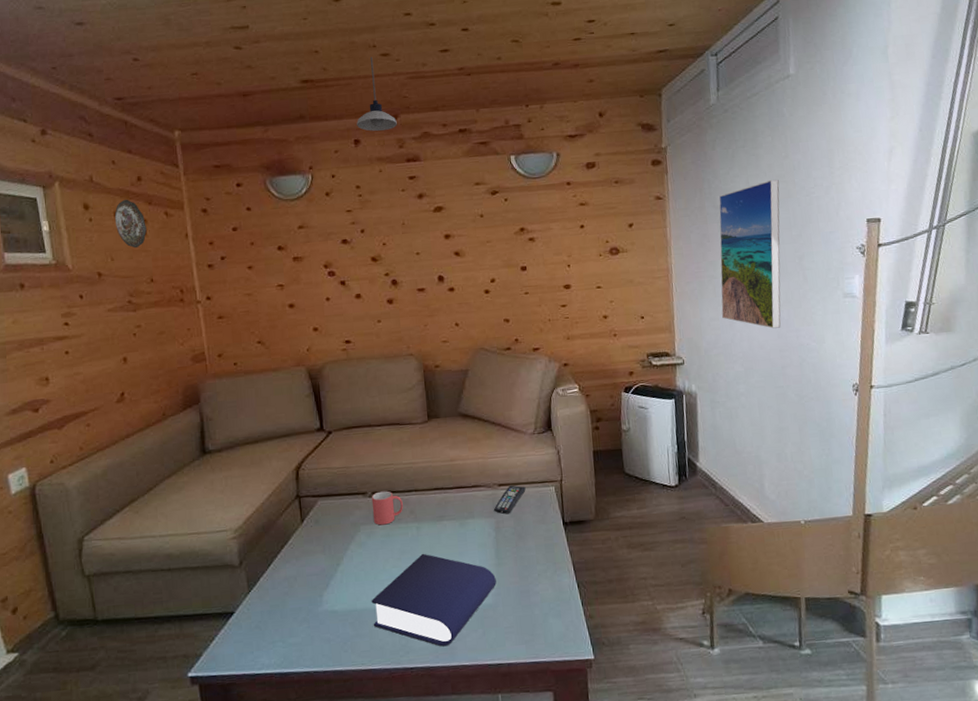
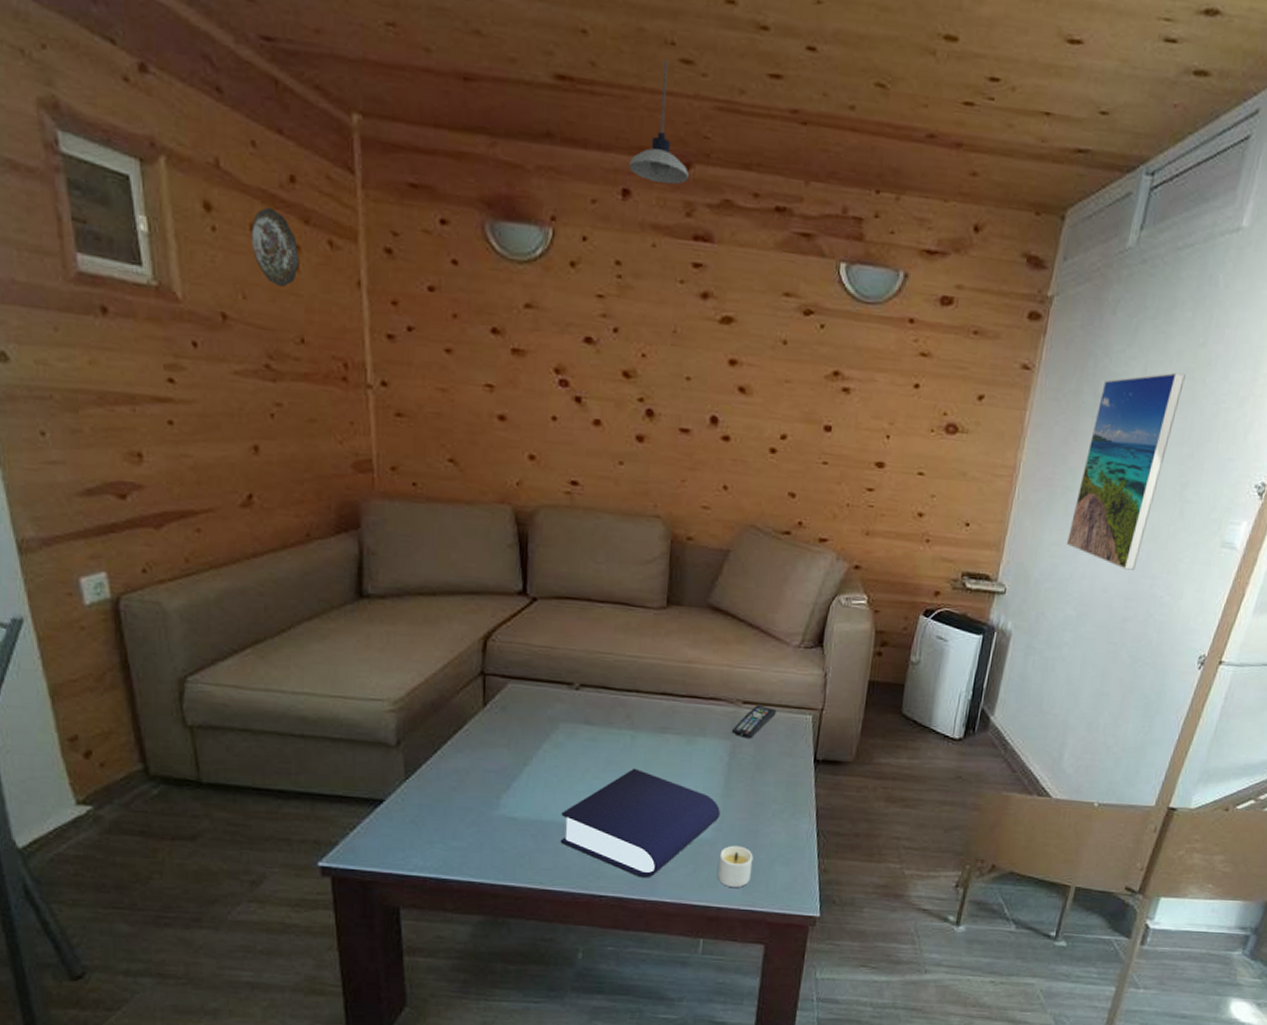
mug: present [371,491,403,526] -> none [577,684,618,727]
candle: none [502,605,531,644] -> present [718,845,753,887]

